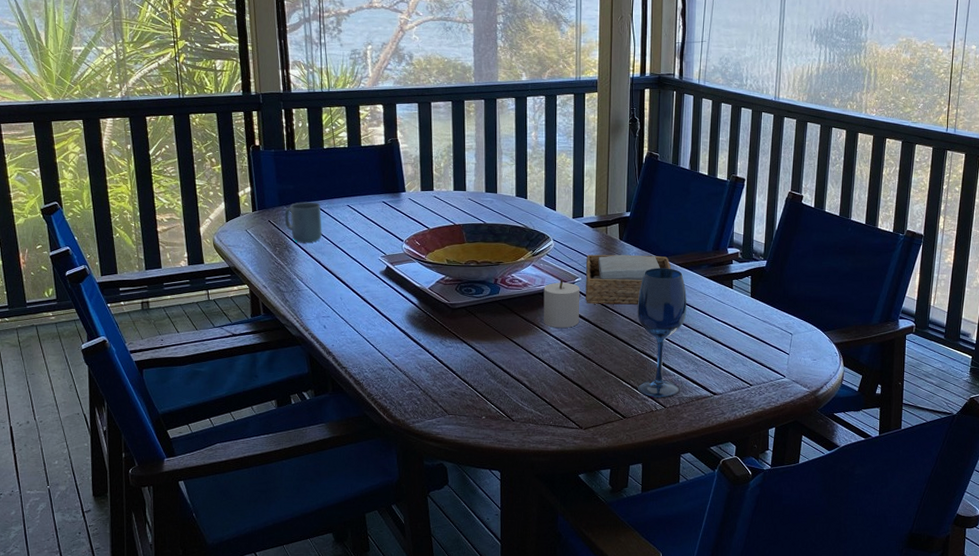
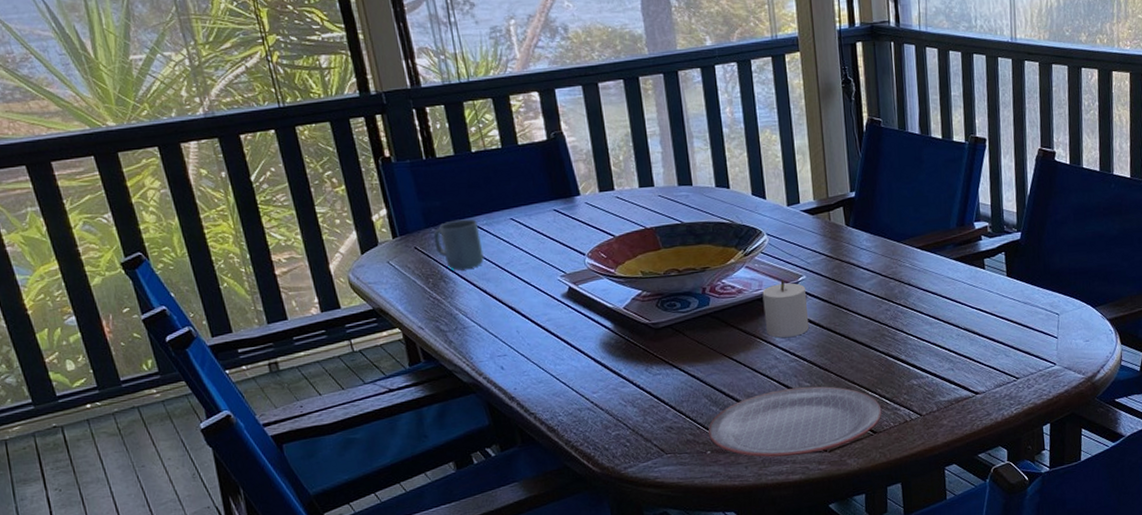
plate: none [485,371,633,430] -> present [707,386,882,457]
napkin holder: present [585,254,672,305] -> none [808,240,911,306]
wineglass: present [637,268,687,398] -> none [875,253,936,406]

